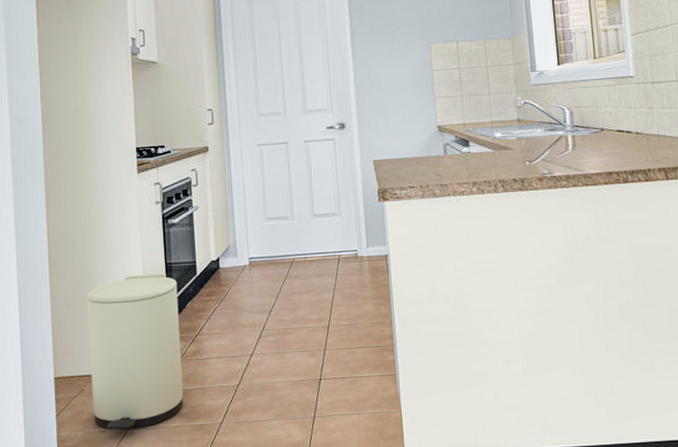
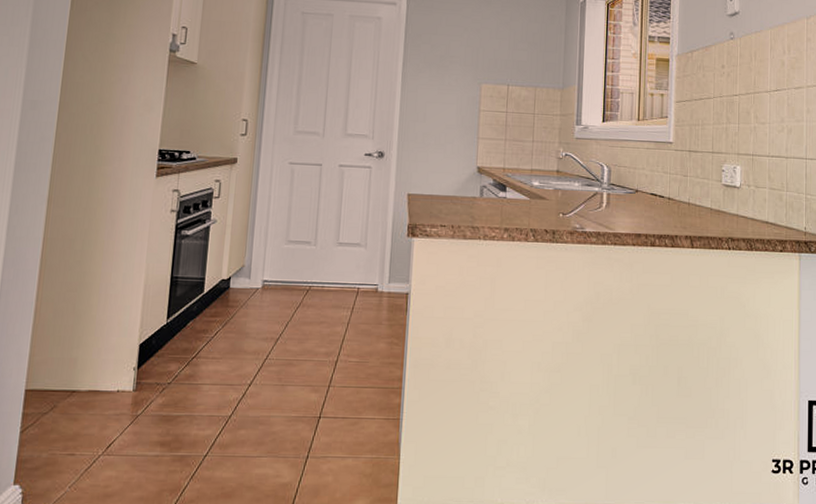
pedal bin: present [86,273,184,430] -> none [63,285,181,455]

